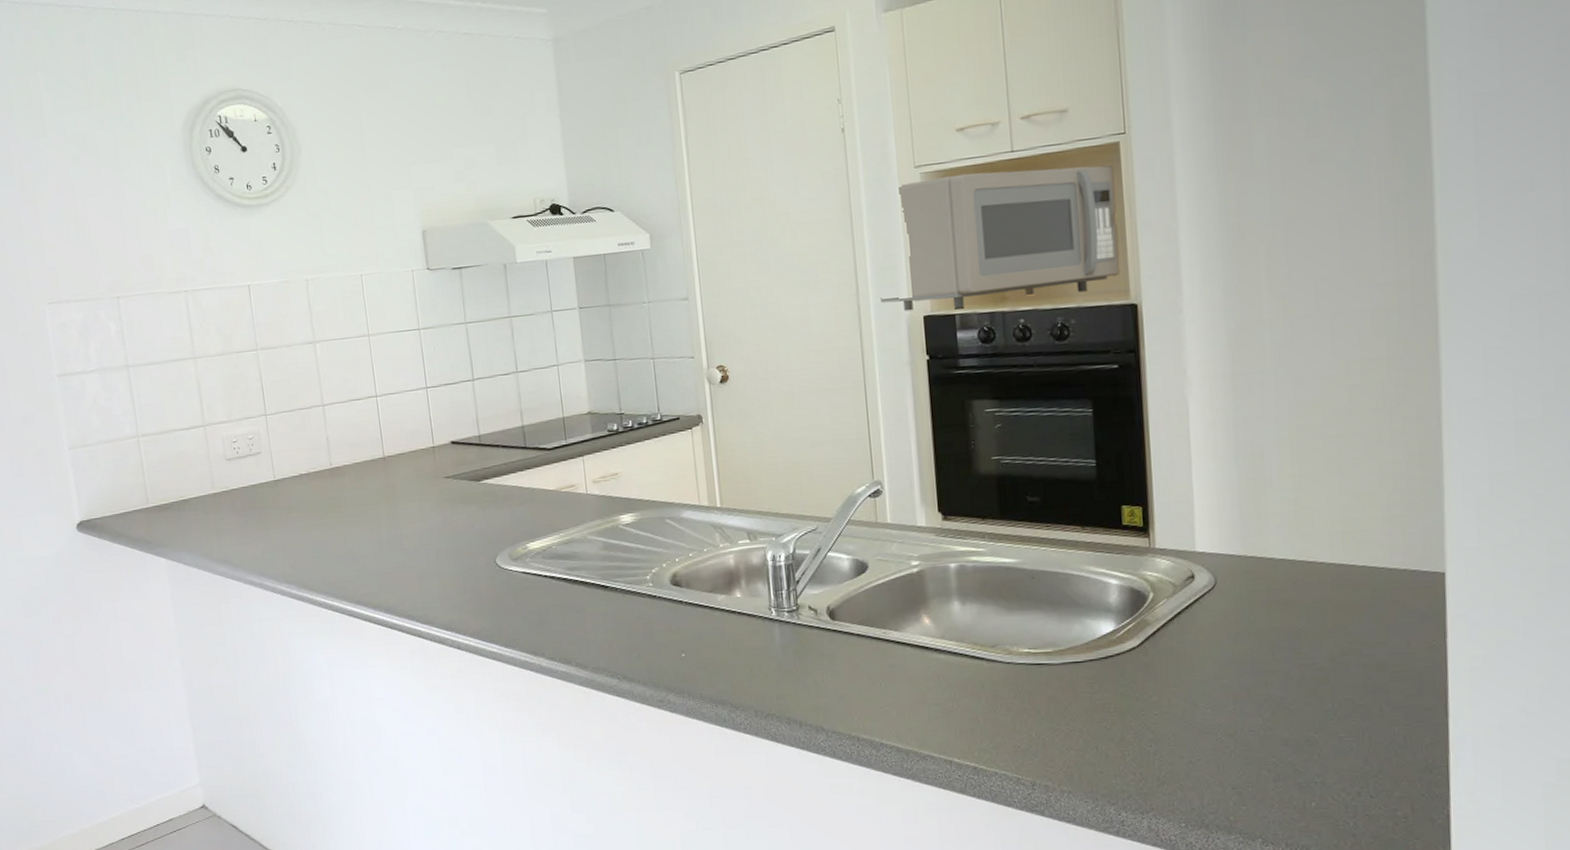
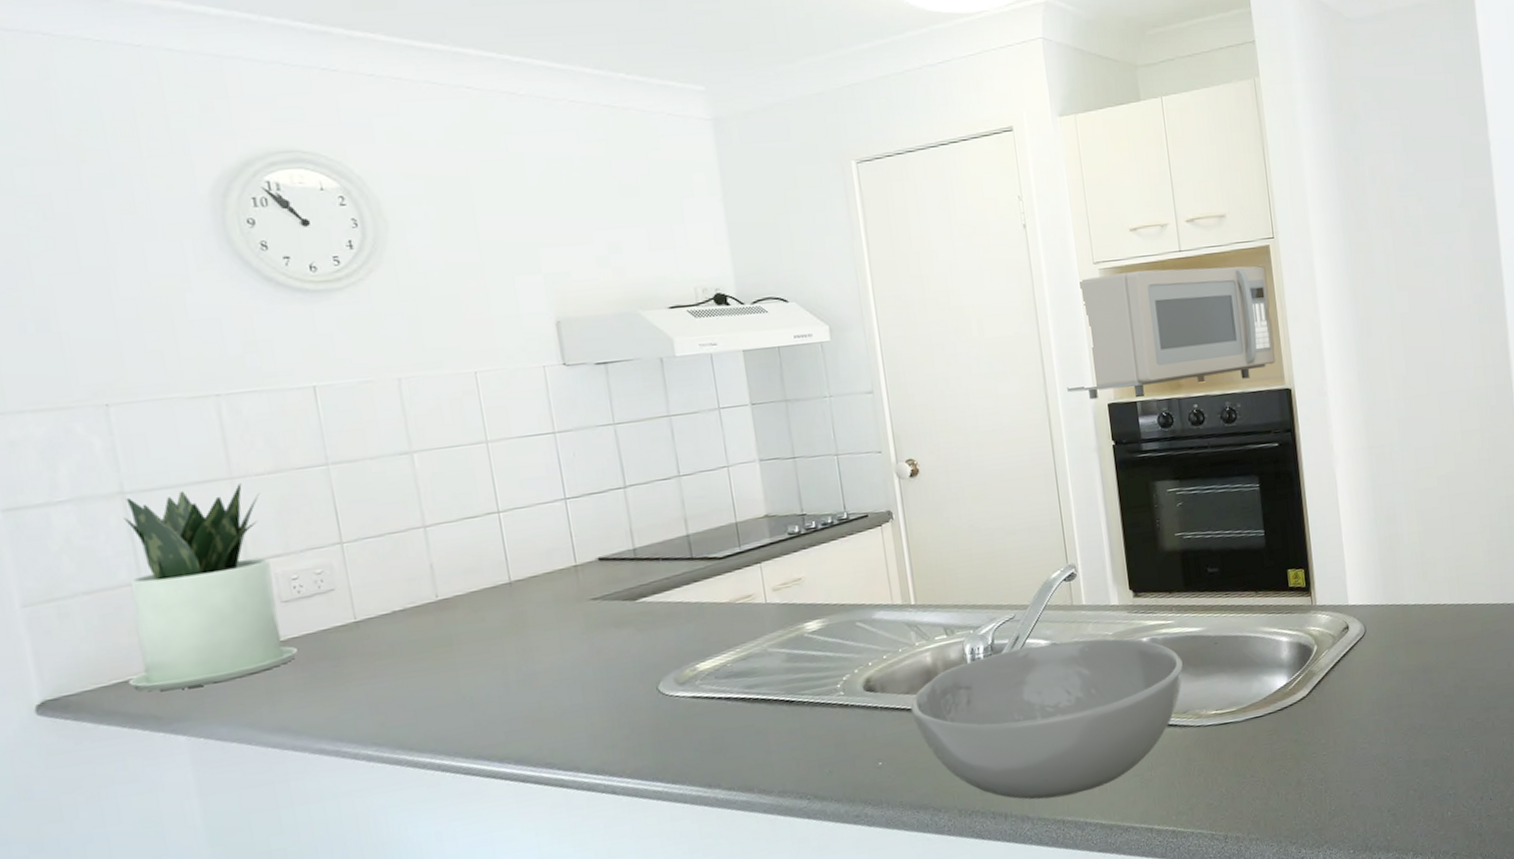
planter: none [128,362,237,522] -> present [123,483,299,692]
bowl: none [713,558,994,714] -> present [910,638,1183,800]

